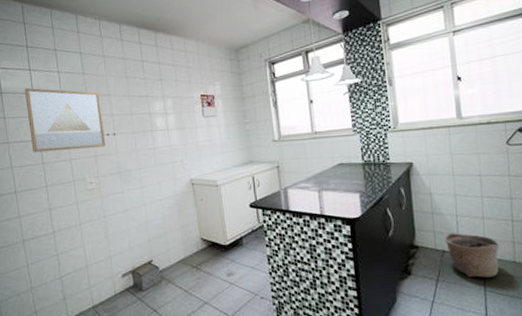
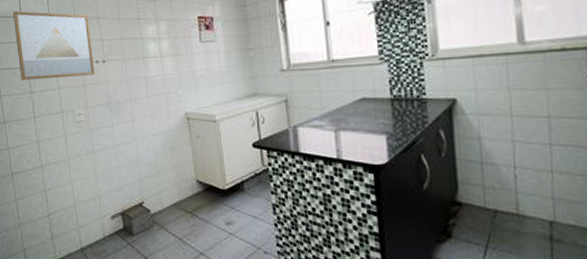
basket: present [444,232,500,278] -> none [497,187,575,248]

